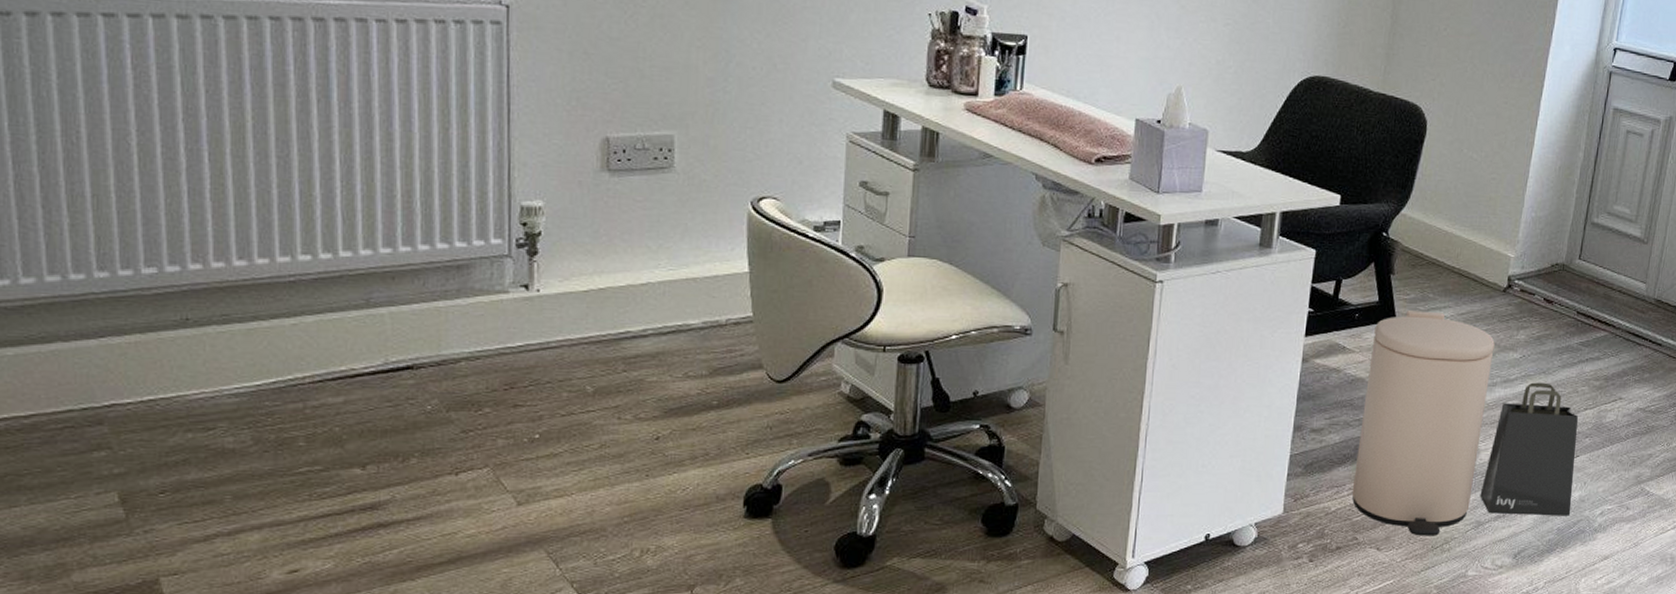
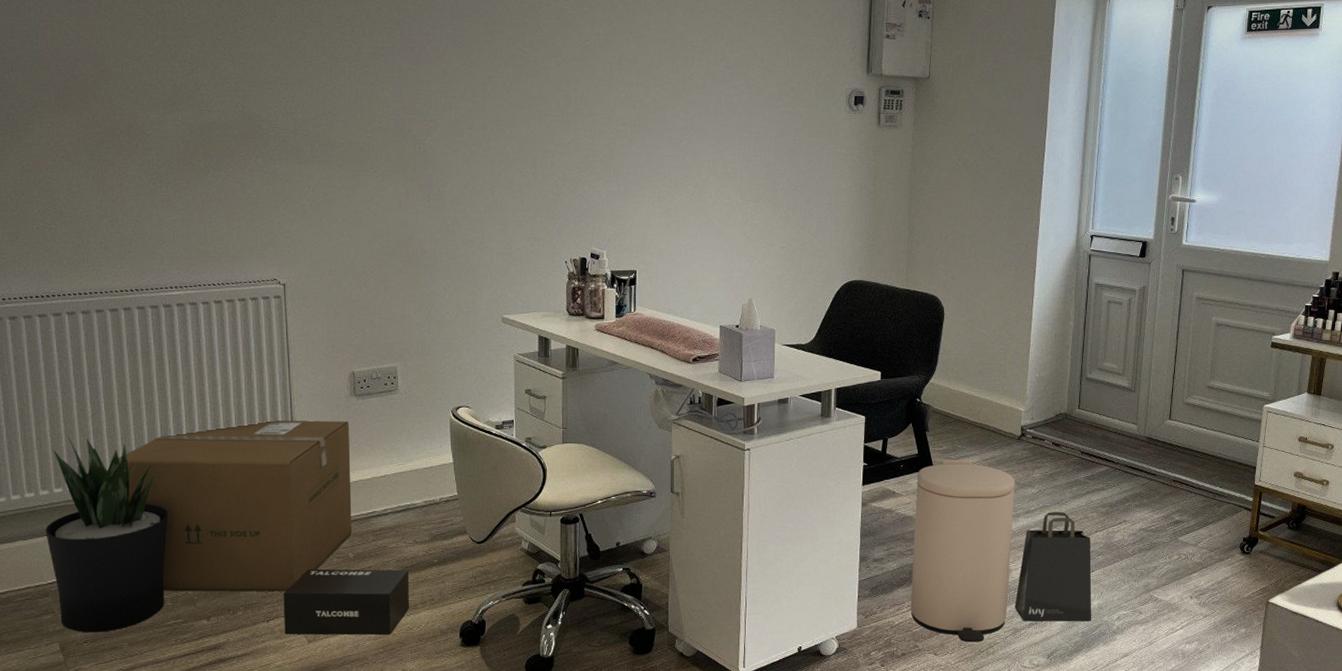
planter: none [102,190,307,480] -> present [45,432,169,633]
box: none [227,193,597,434] -> present [118,419,352,592]
box: none [481,405,674,499] -> present [283,569,409,635]

